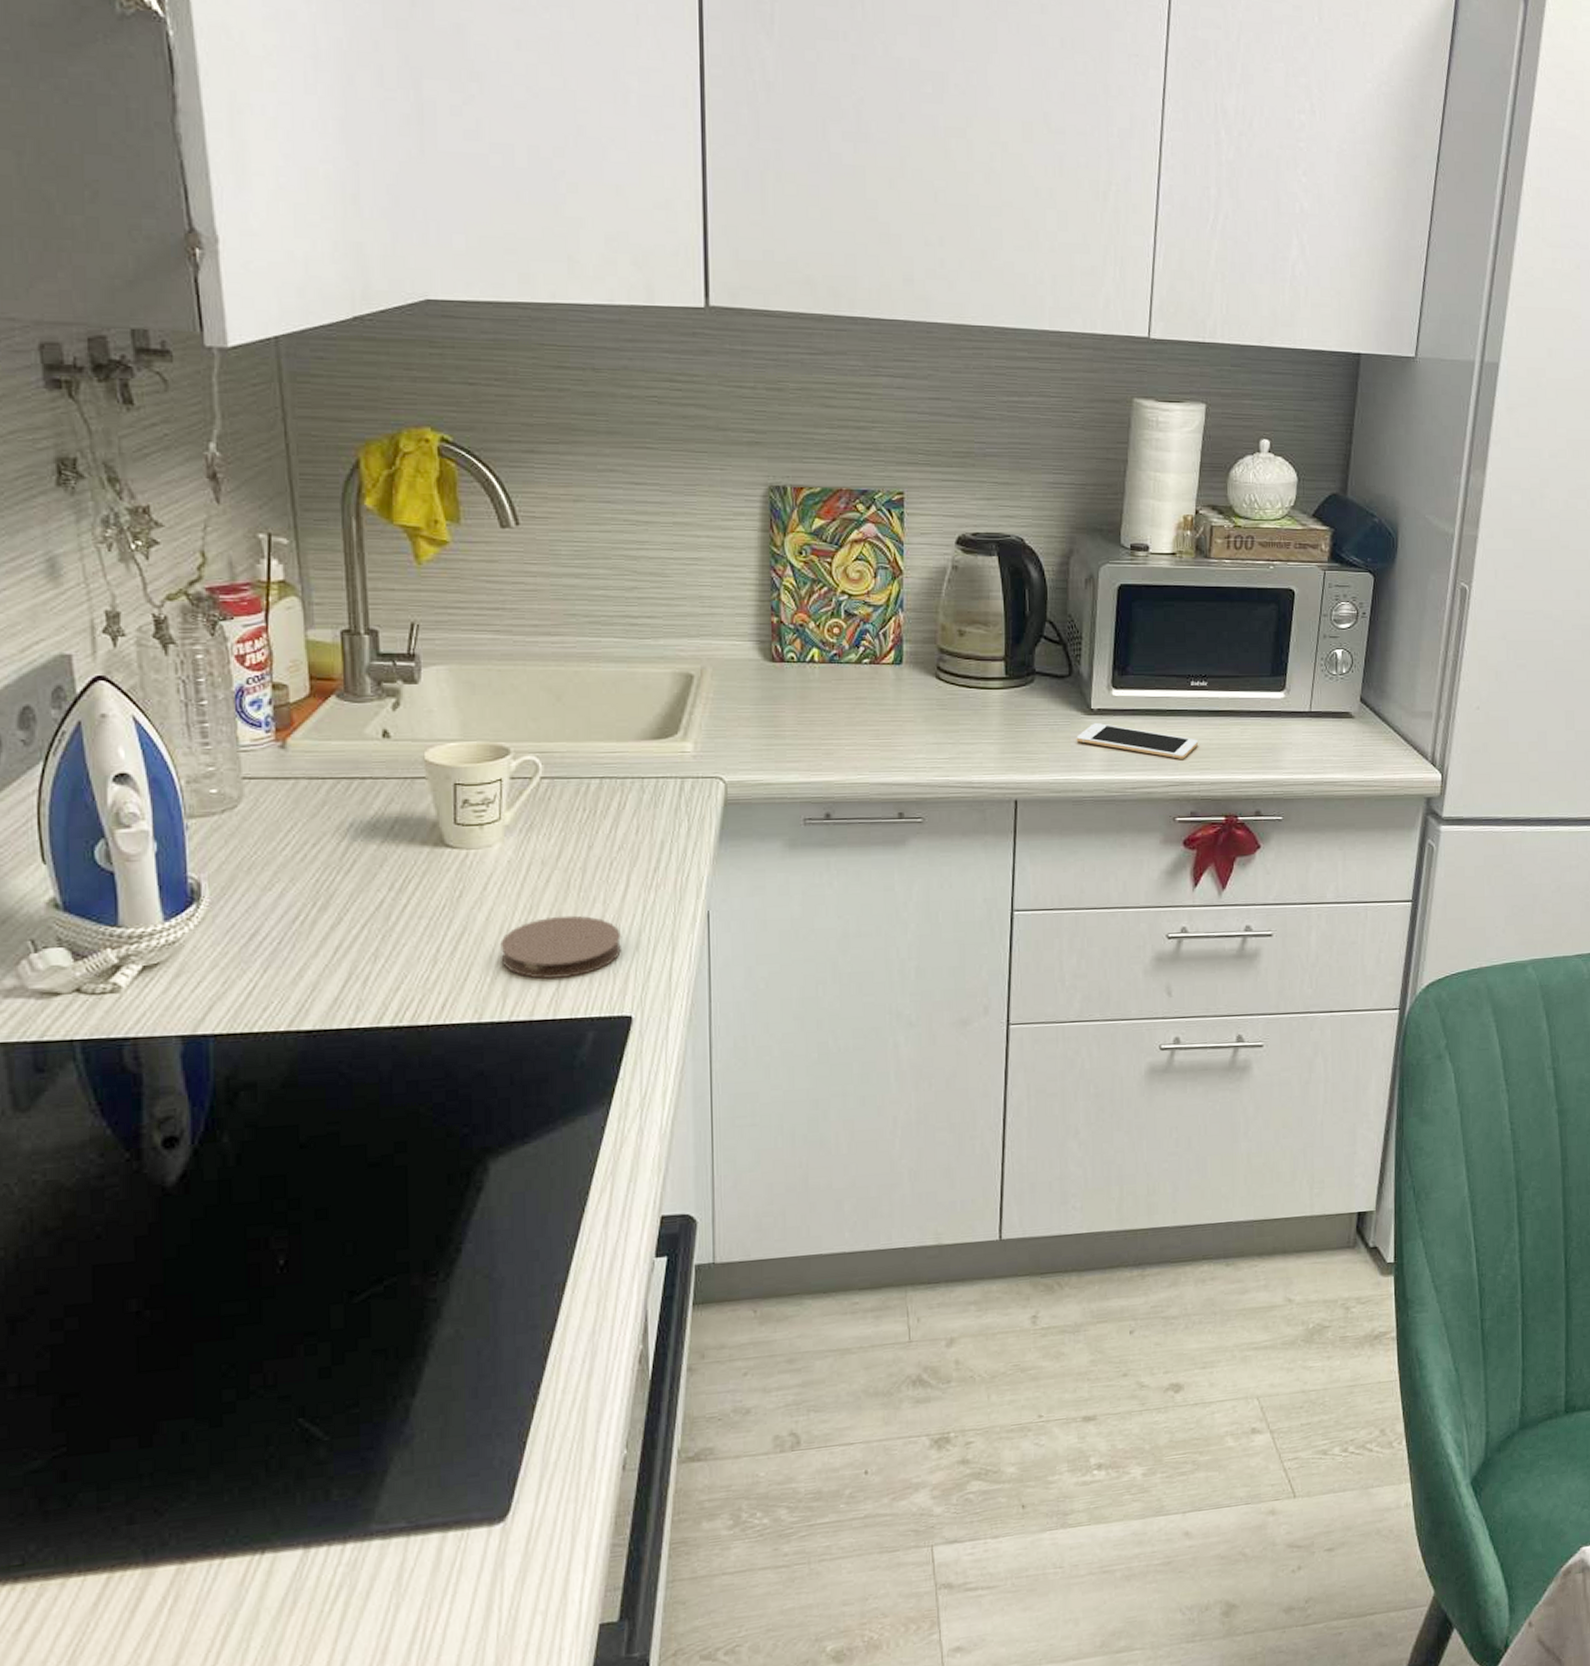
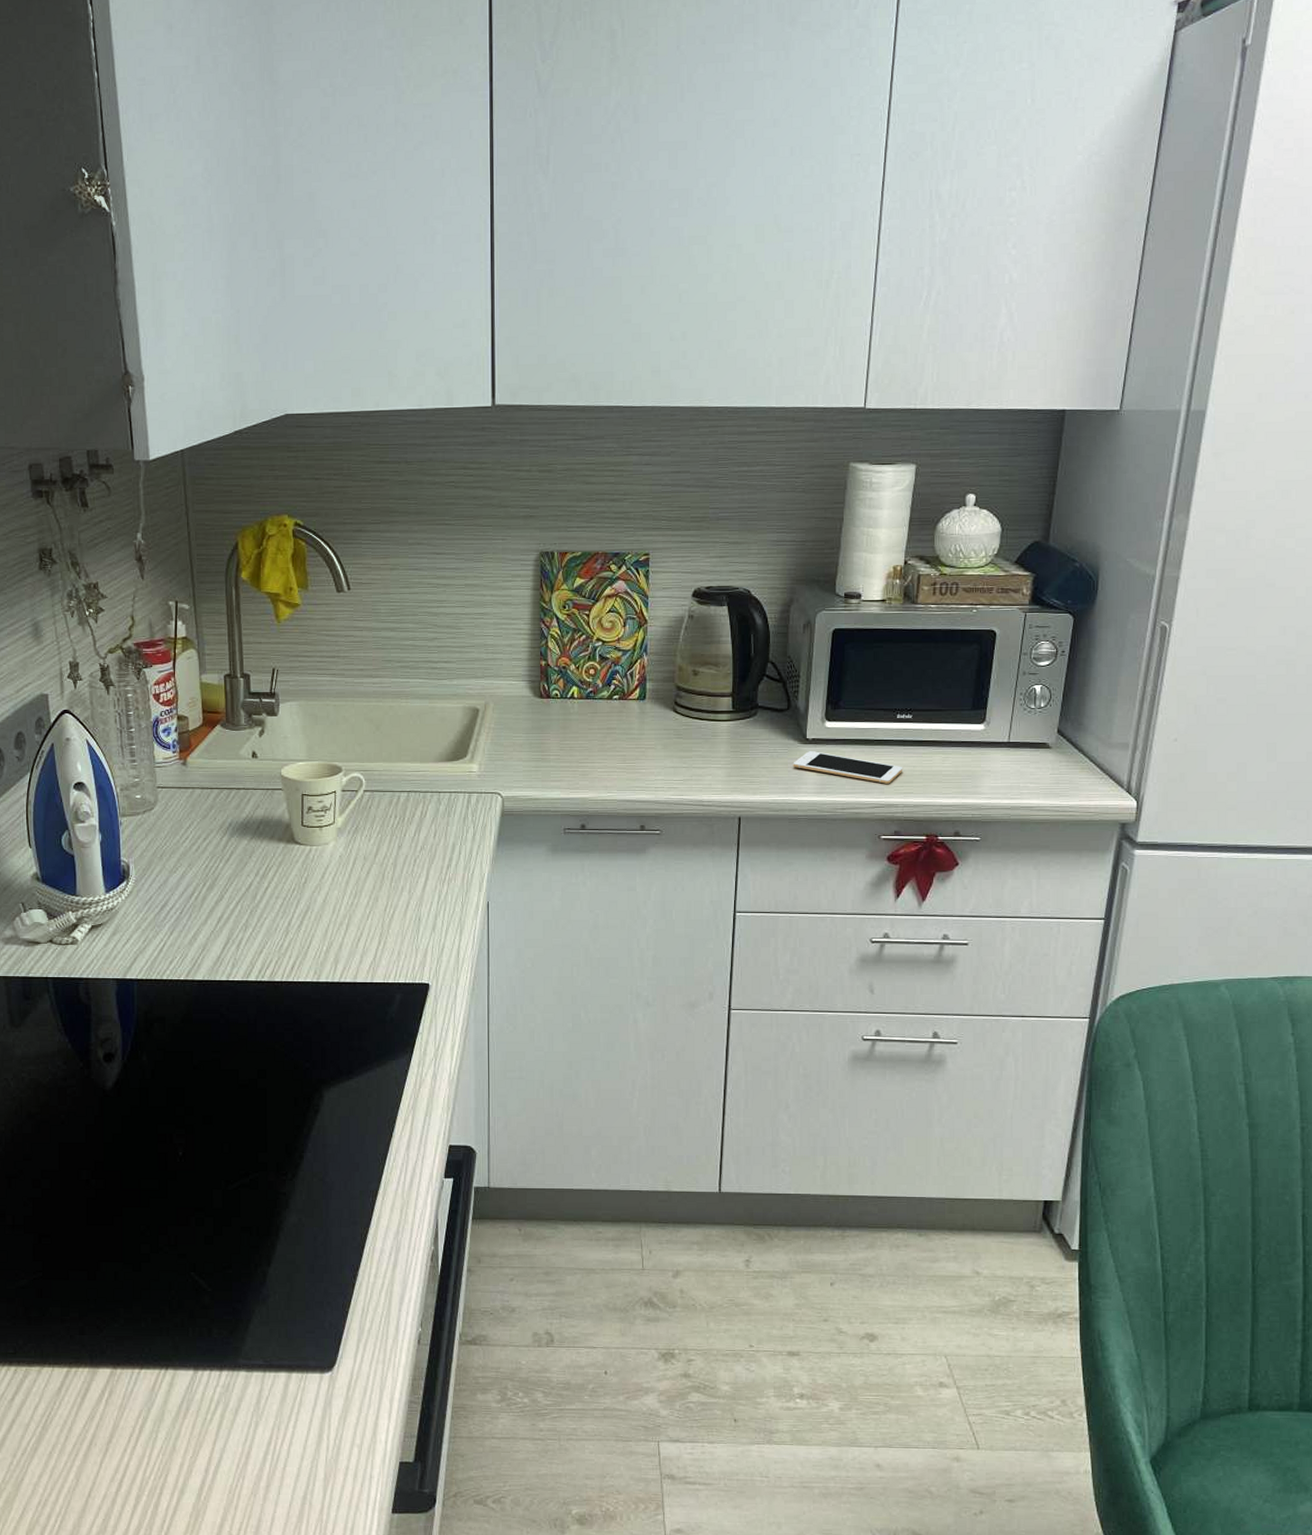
coaster: present [500,915,621,979] -> none [334,901,422,950]

